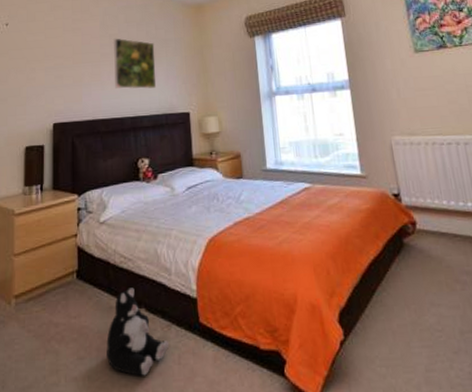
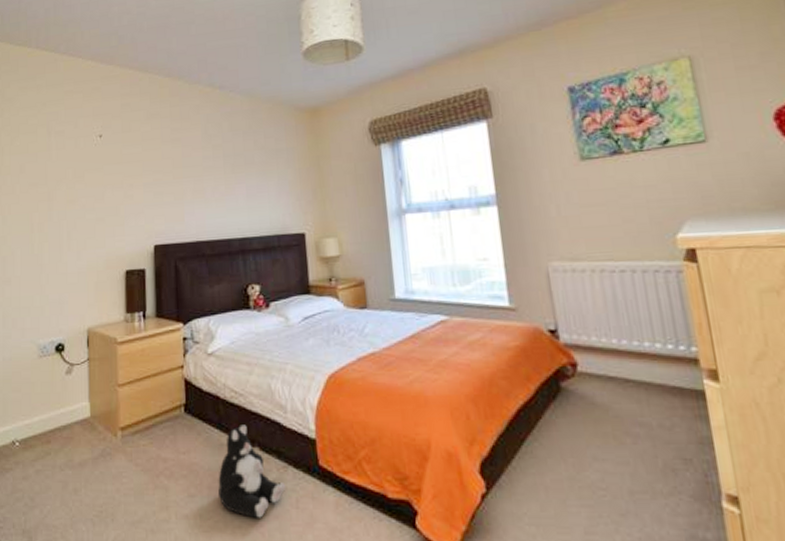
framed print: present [112,38,157,89] -> none [216,149,267,207]

